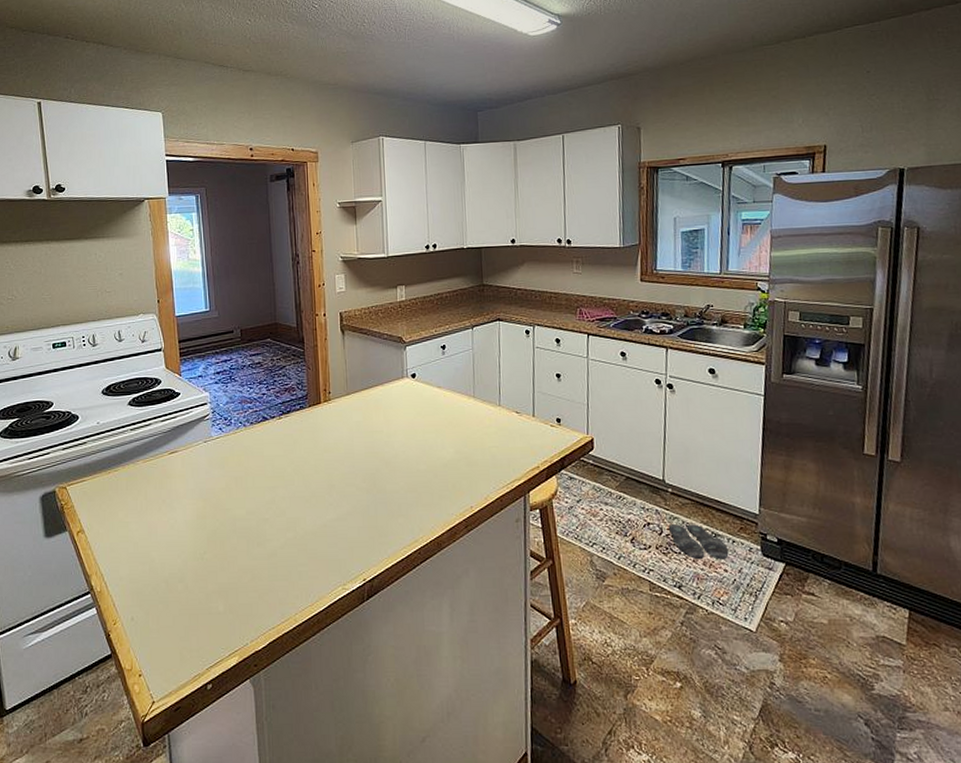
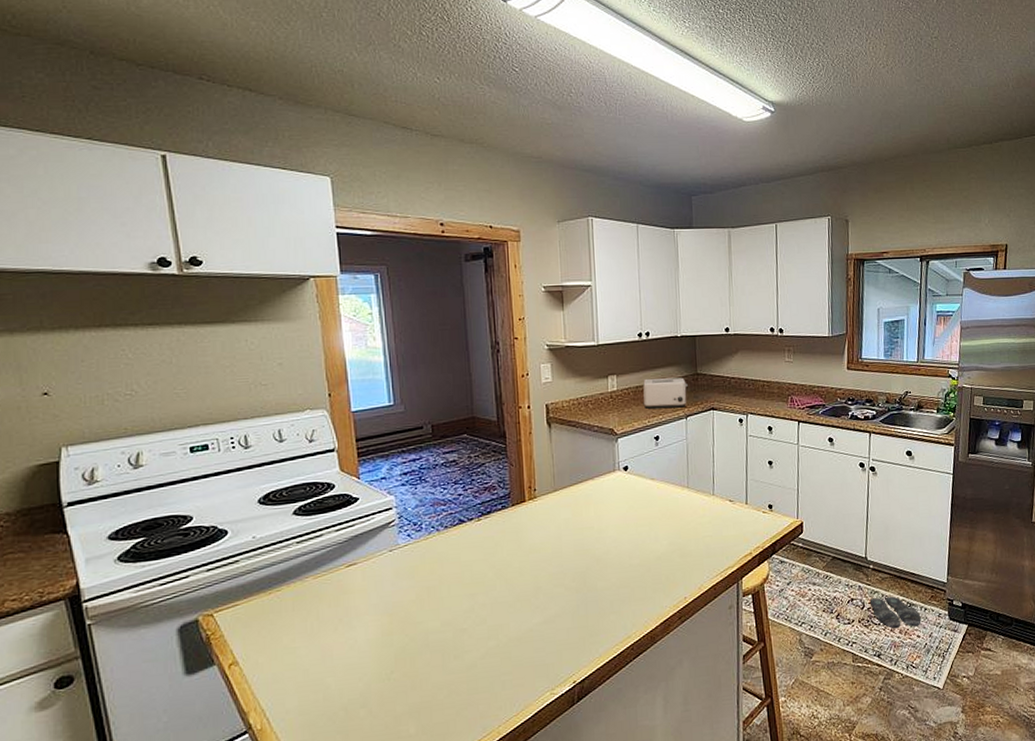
toaster: none [430,288,474,319] -> present [643,377,688,409]

